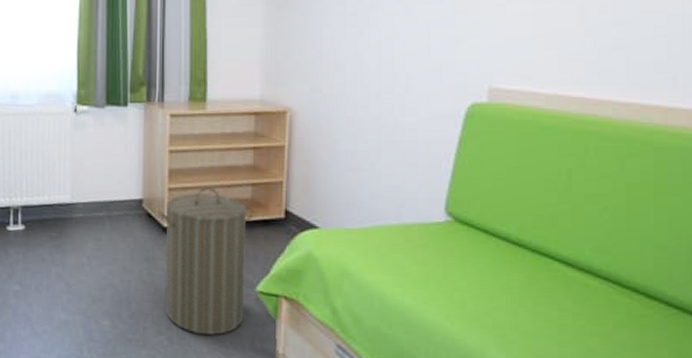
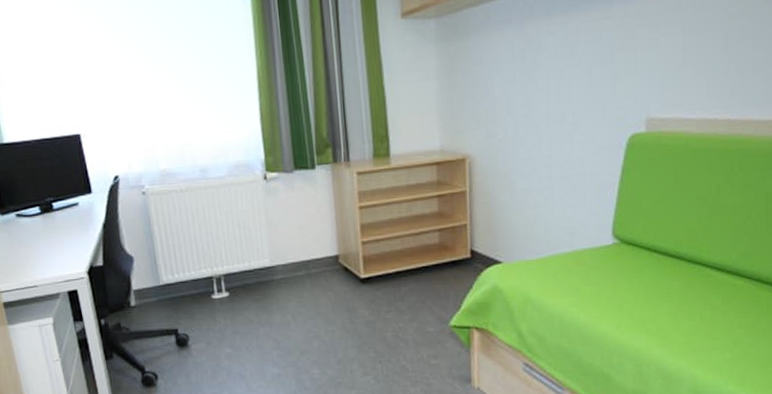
laundry hamper: present [158,186,254,336] -> none [354,236,443,371]

